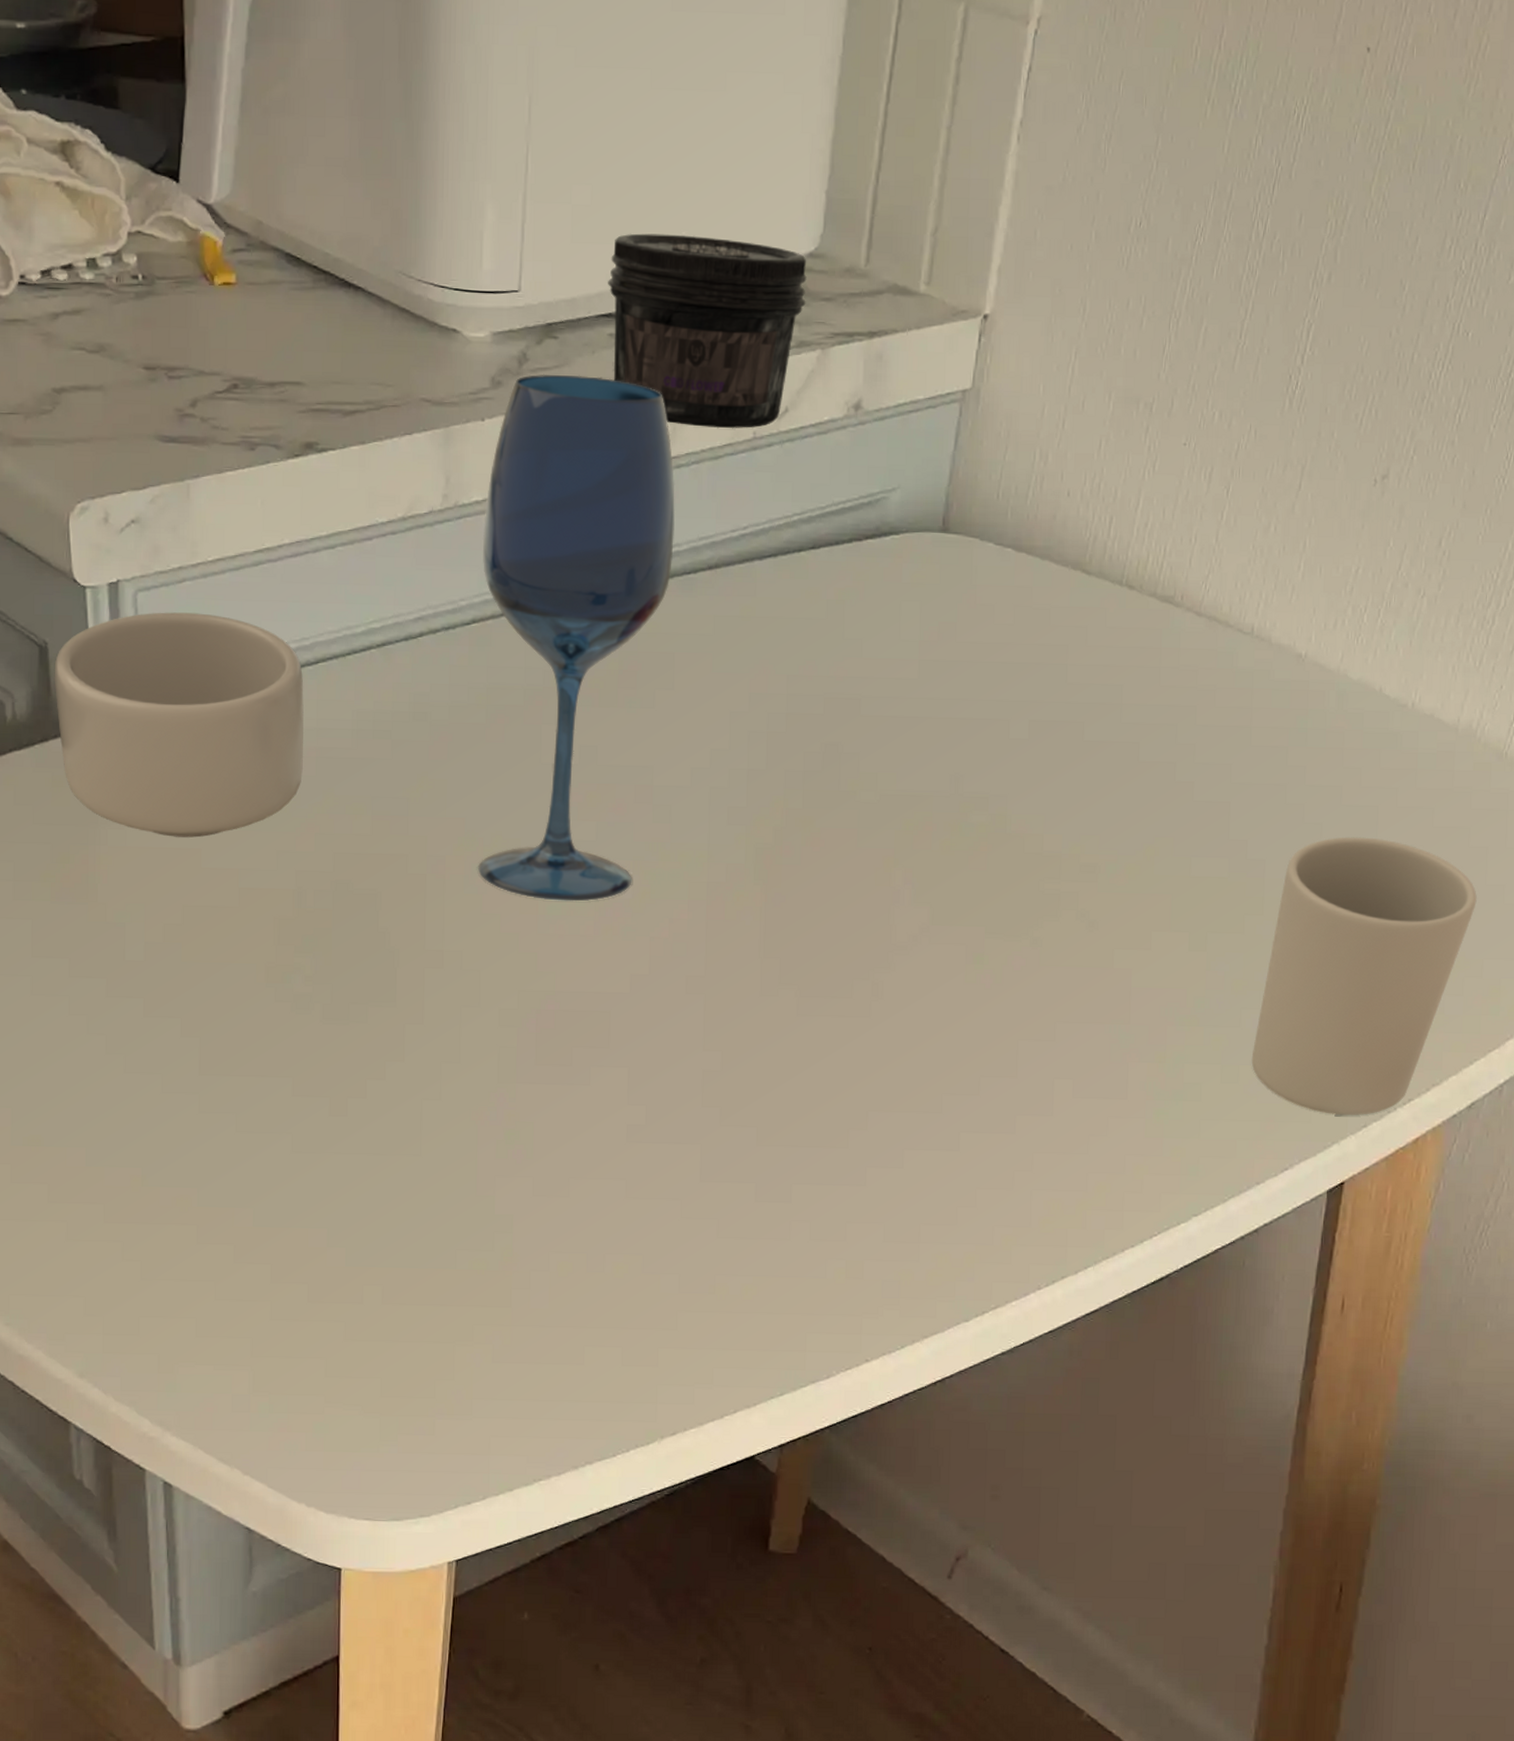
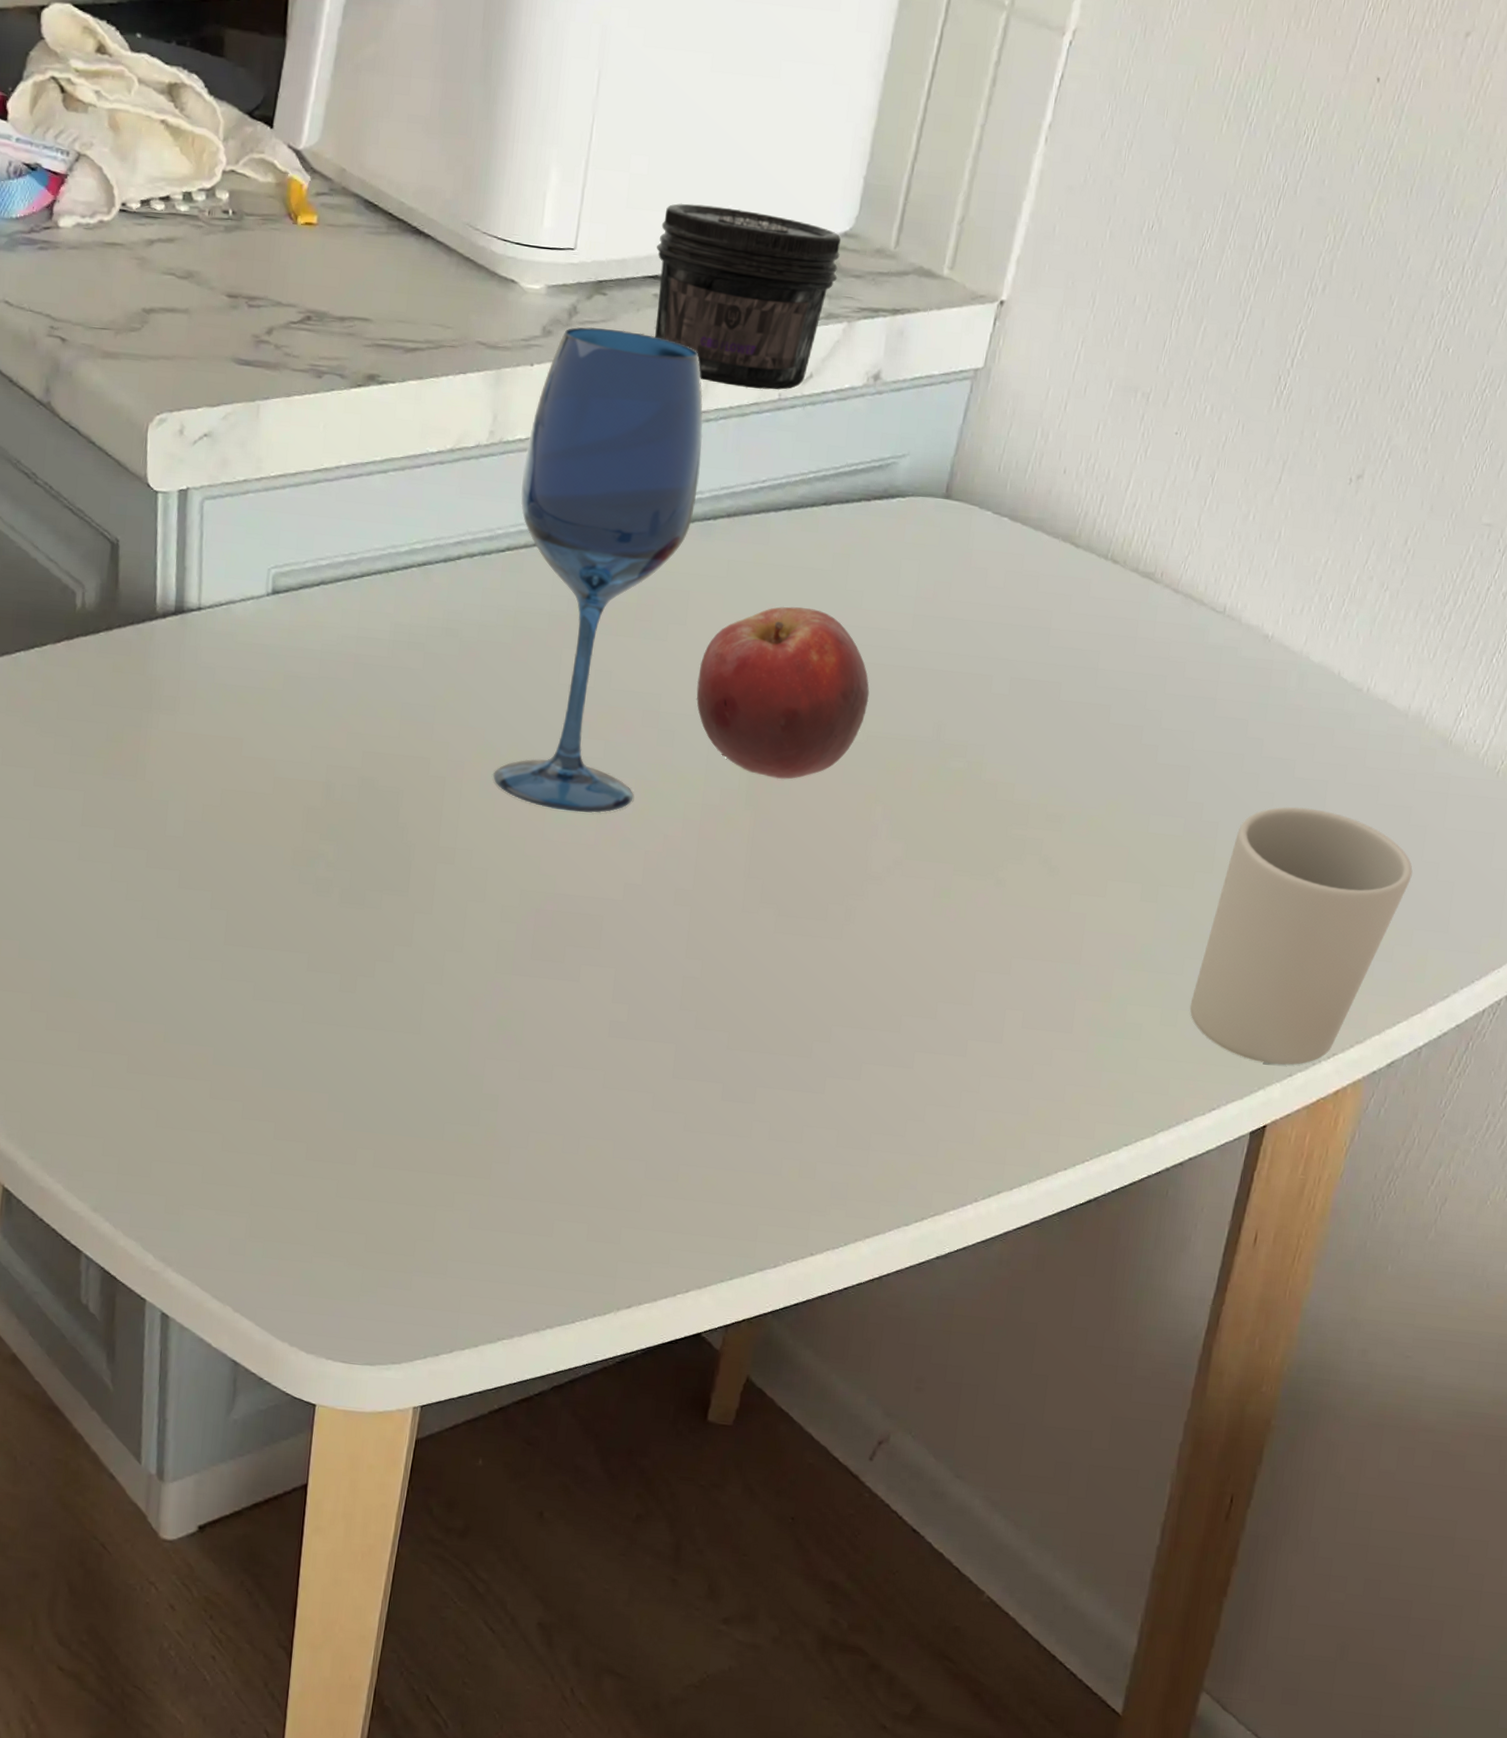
mug: present [54,612,304,838] -> none [122,519,349,728]
fruit: none [691,661,879,849] -> present [696,607,870,780]

